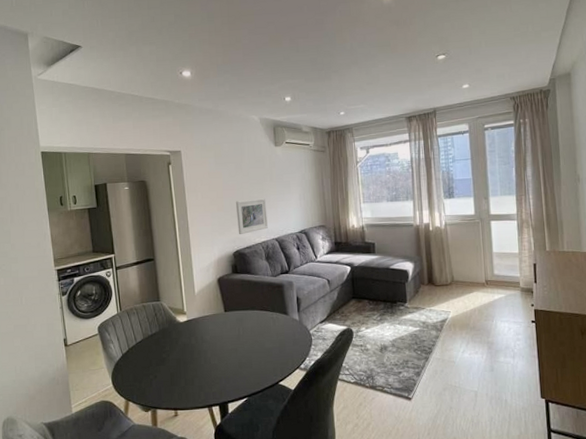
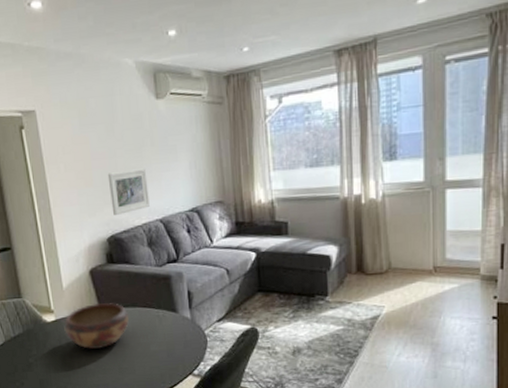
decorative bowl: none [194,306,248,346] -> present [64,303,129,350]

